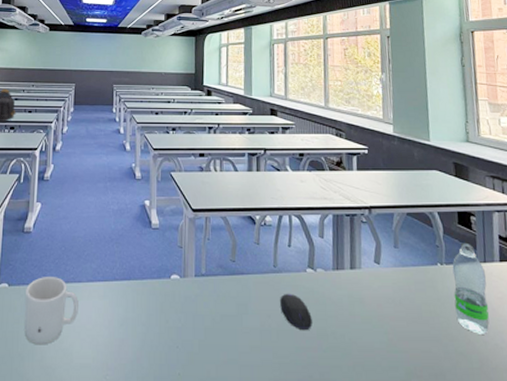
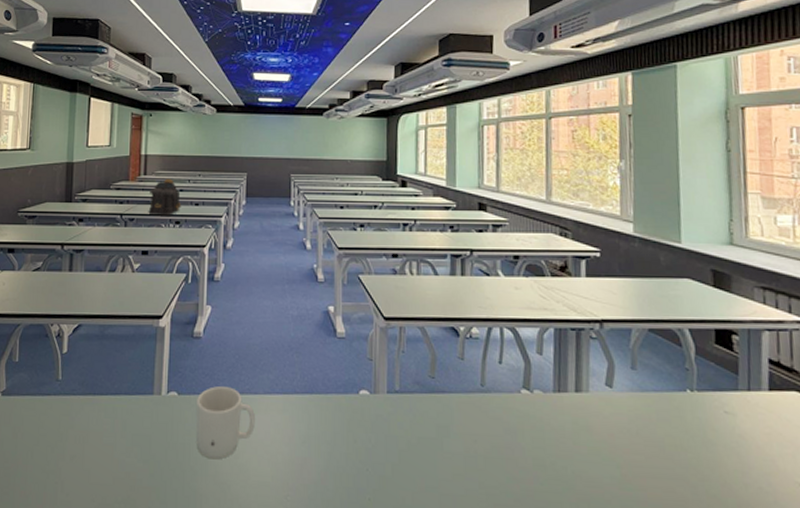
computer mouse: present [280,293,312,331] -> none [488,416,527,460]
bottle: present [452,242,490,334] -> none [705,366,752,475]

